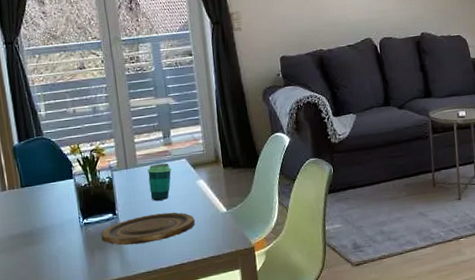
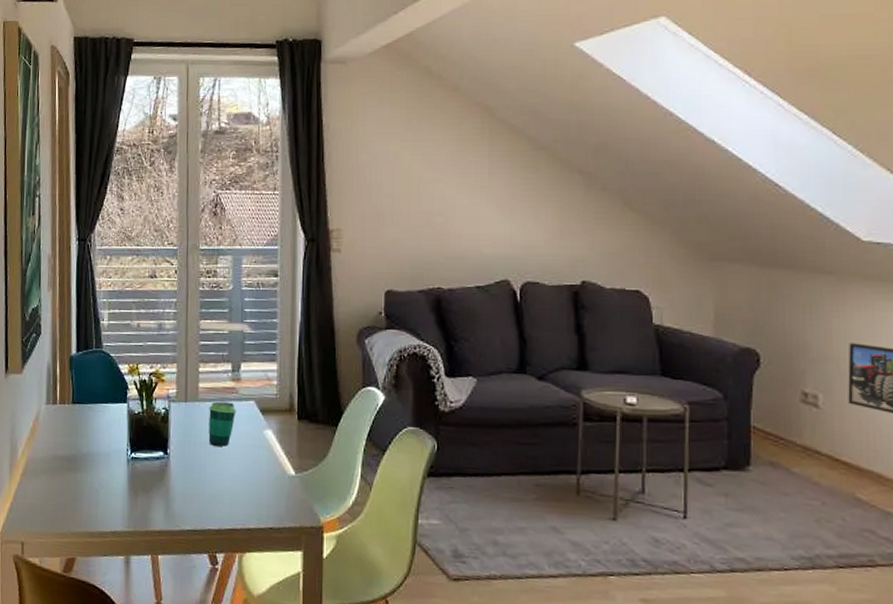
plate: present [101,212,195,245] -> none [148,461,256,495]

